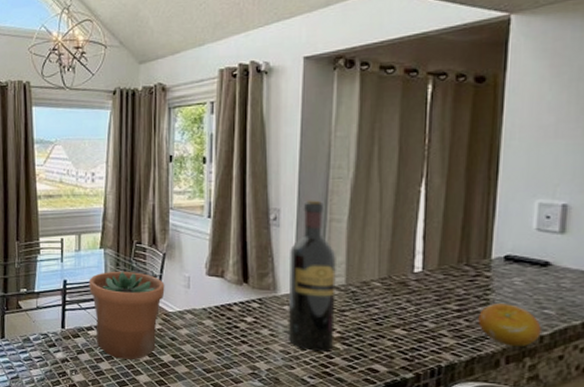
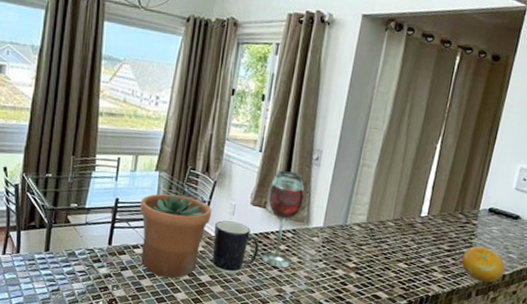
mug: none [169,295,222,353] -> present [212,220,259,274]
wineglass: none [224,236,267,343] -> present [261,171,306,268]
wine bottle: present [287,200,336,351] -> none [312,145,363,279]

